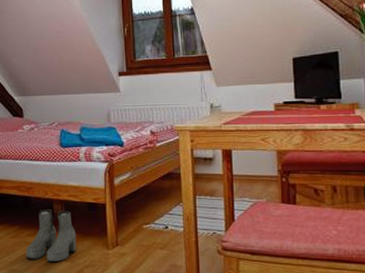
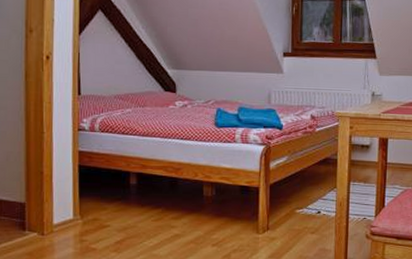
boots: present [26,210,77,263] -> none [169,192,226,247]

